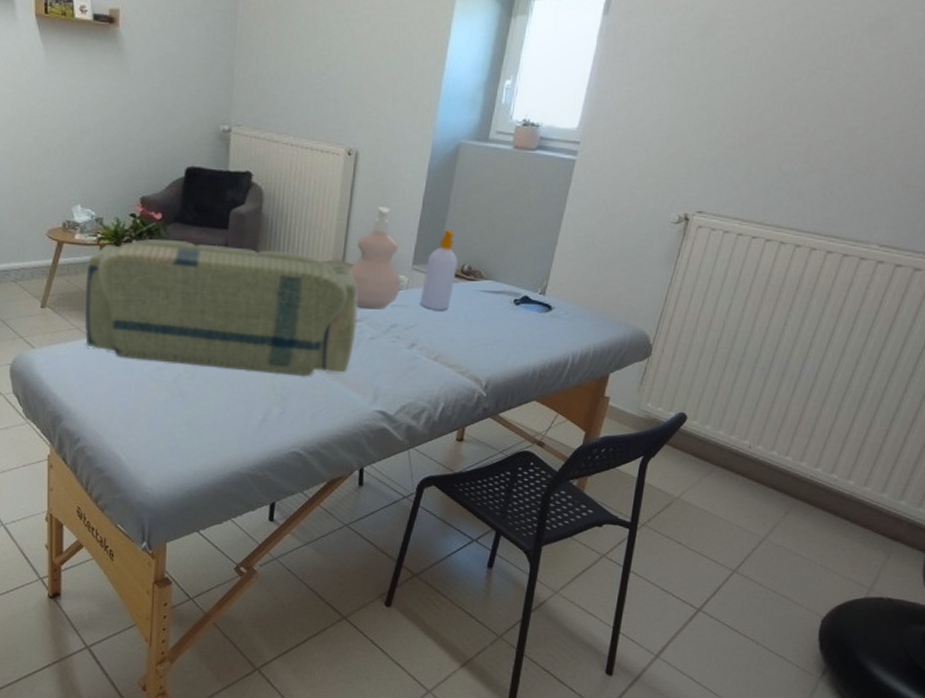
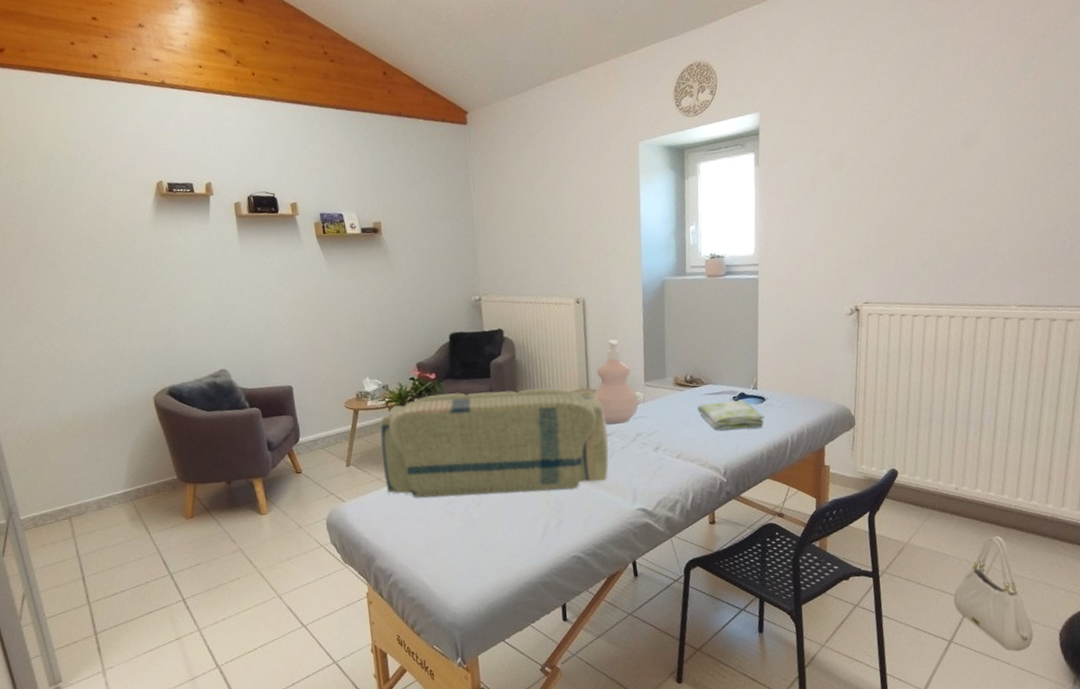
soap bottle: present [420,229,458,311] -> none [655,349,682,417]
towel: none [468,301,548,341] -> present [697,400,765,430]
handbag: none [713,505,795,632] -> present [953,535,1034,651]

